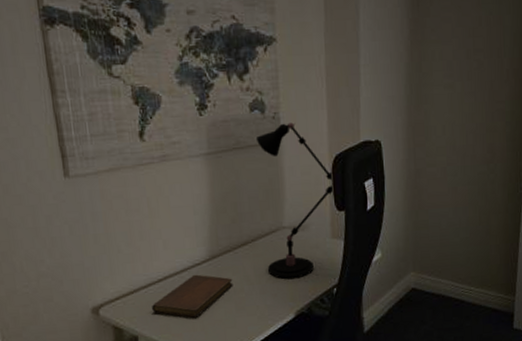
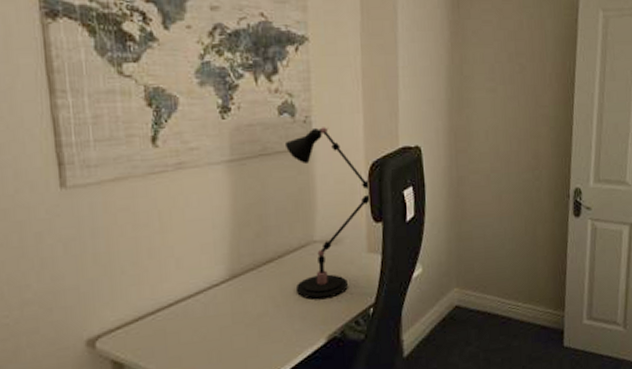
notebook: present [152,274,233,318] -> none [160,296,256,347]

